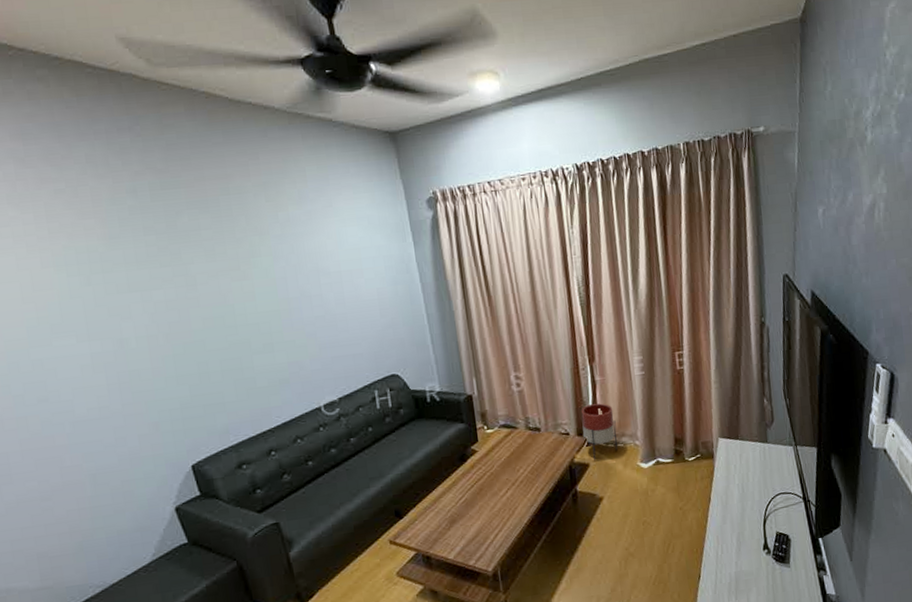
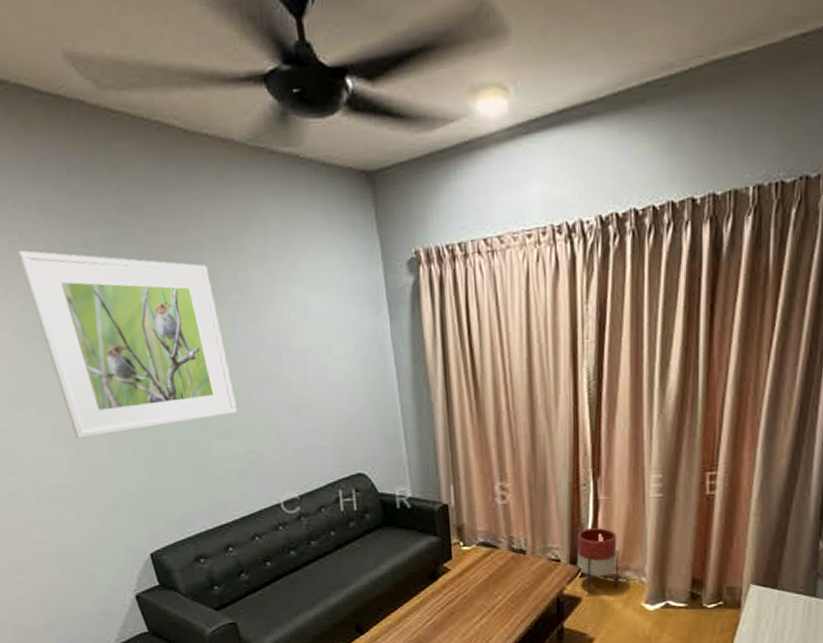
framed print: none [64,197,279,363] -> present [18,250,237,439]

